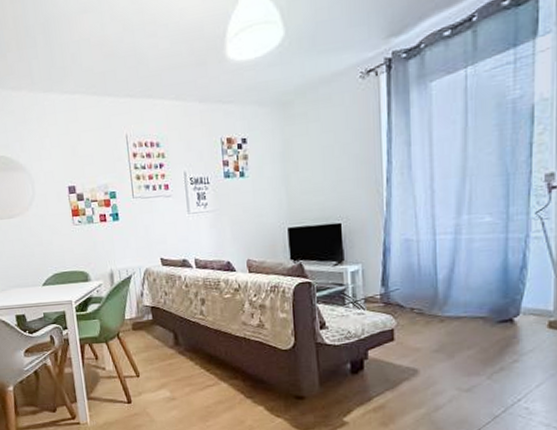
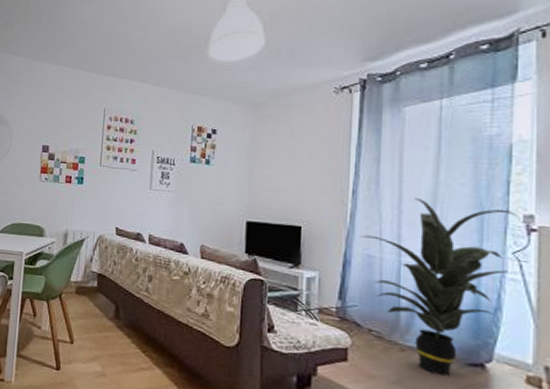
indoor plant: none [397,172,541,337] -> present [360,197,519,377]

